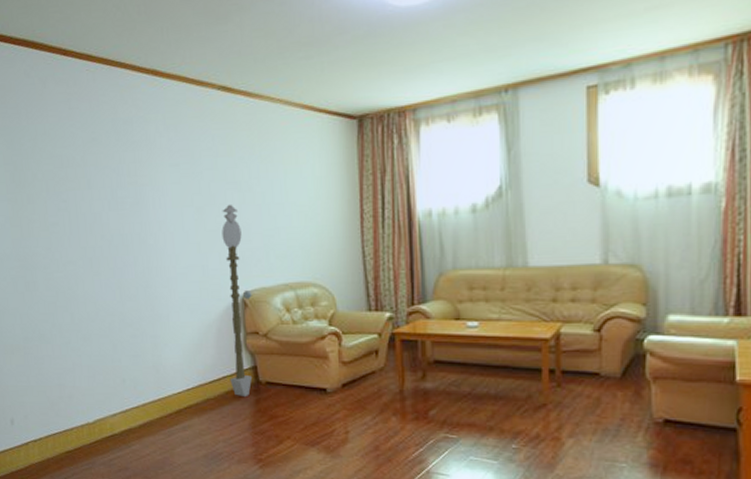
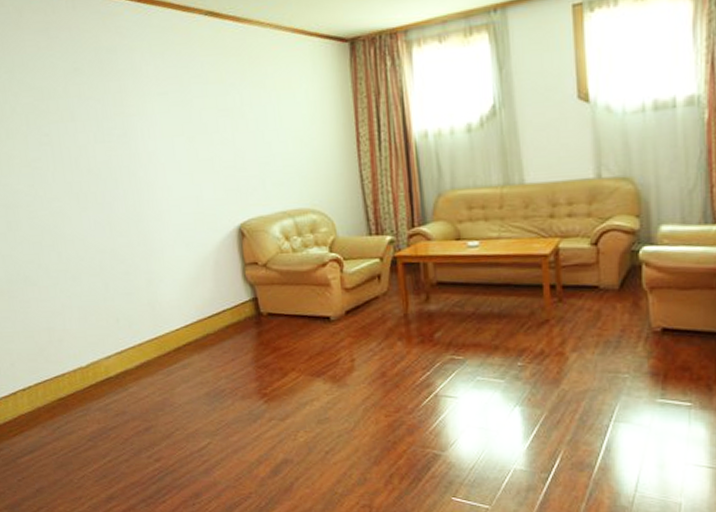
magic staff: present [222,204,253,398] -> none [214,131,254,331]

